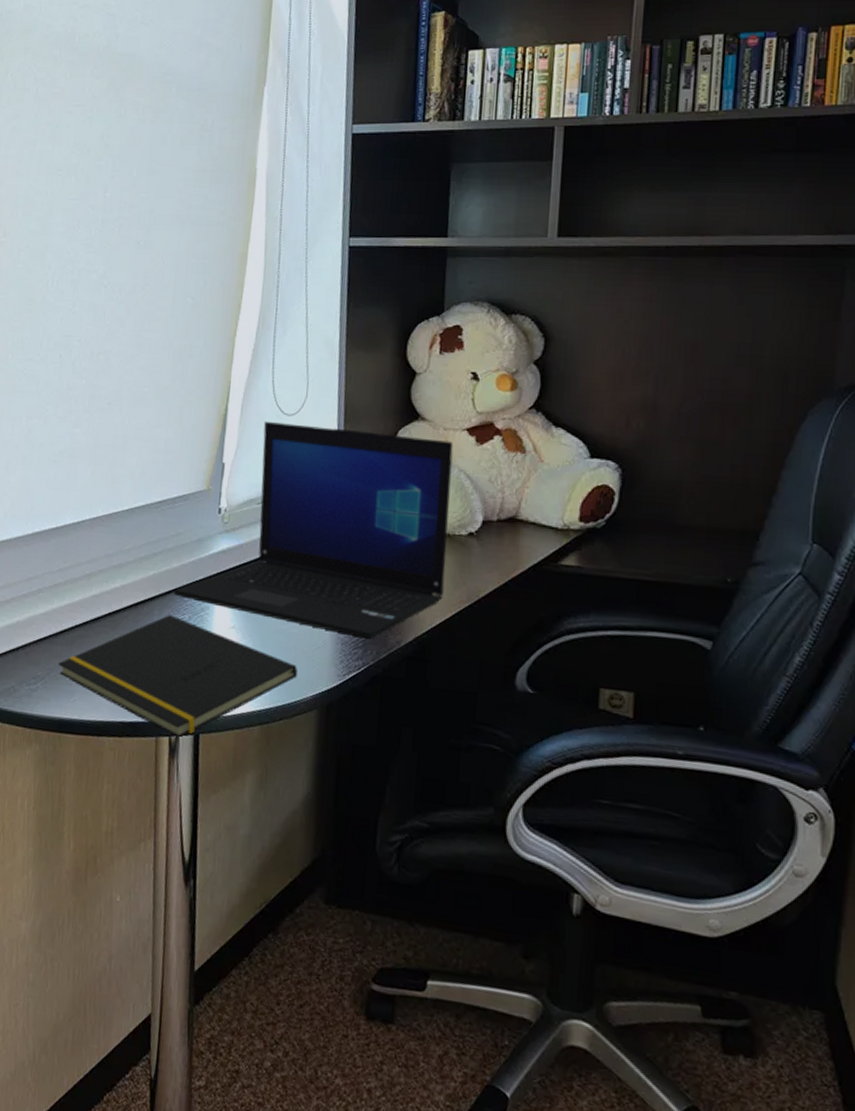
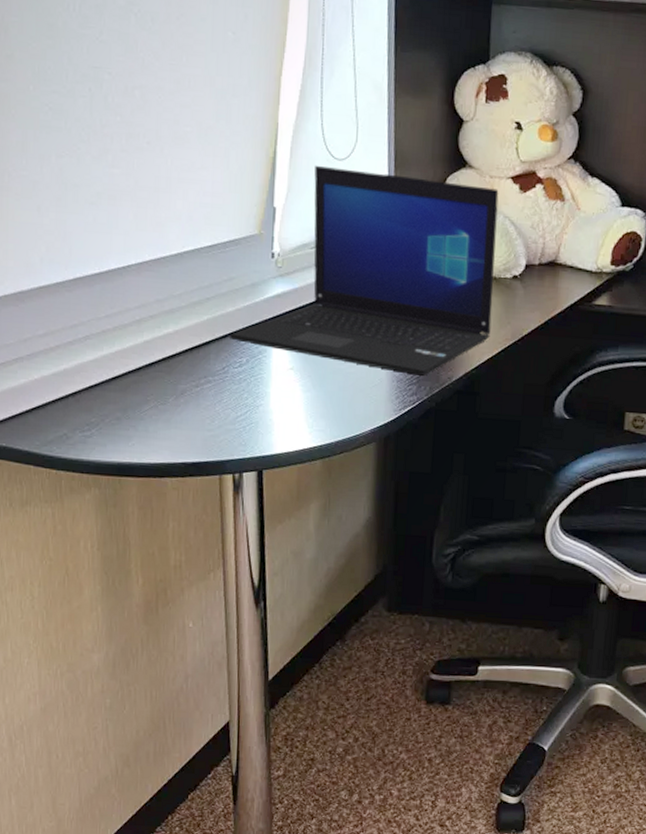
notepad: present [57,615,298,738] -> none [112,358,357,475]

